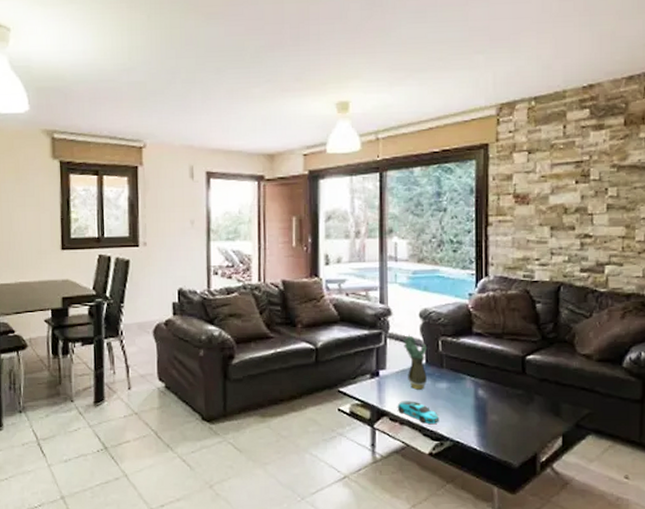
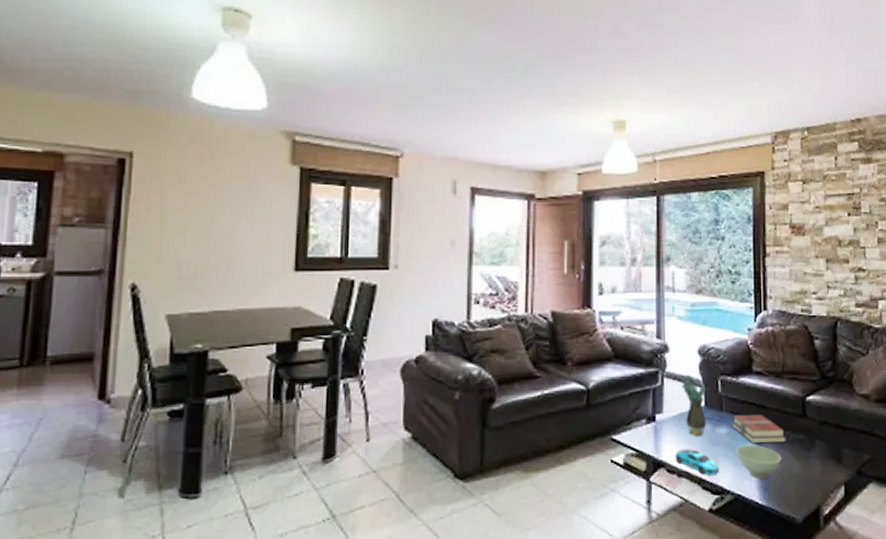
books: none [452,372,505,398] -> present [732,415,786,444]
bowl: none [456,398,500,428] -> present [736,444,782,479]

